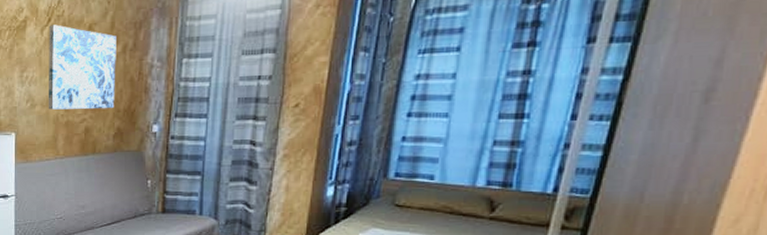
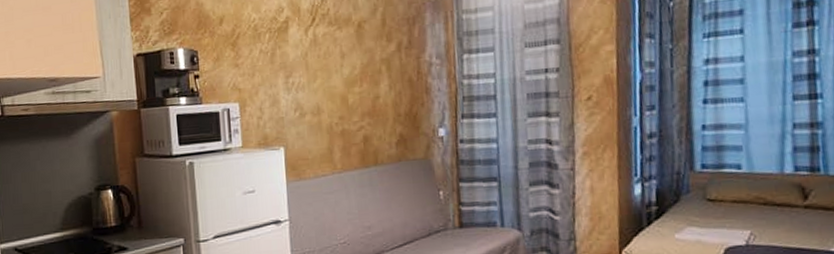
wall art: present [48,25,116,110] -> none [313,24,395,119]

